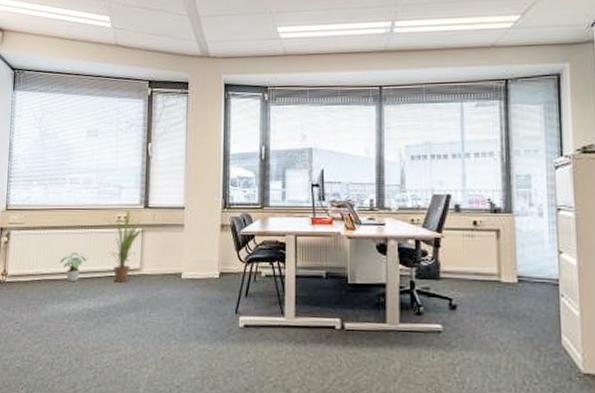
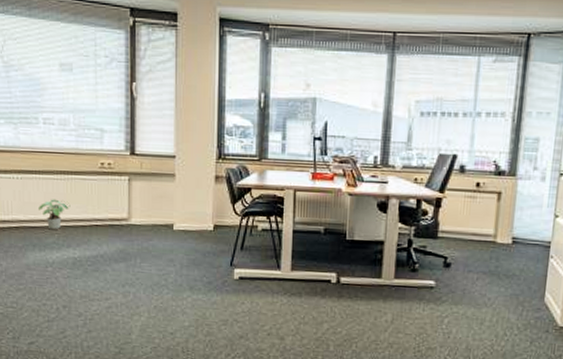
house plant: present [103,208,143,283] -> none [84,154,130,232]

